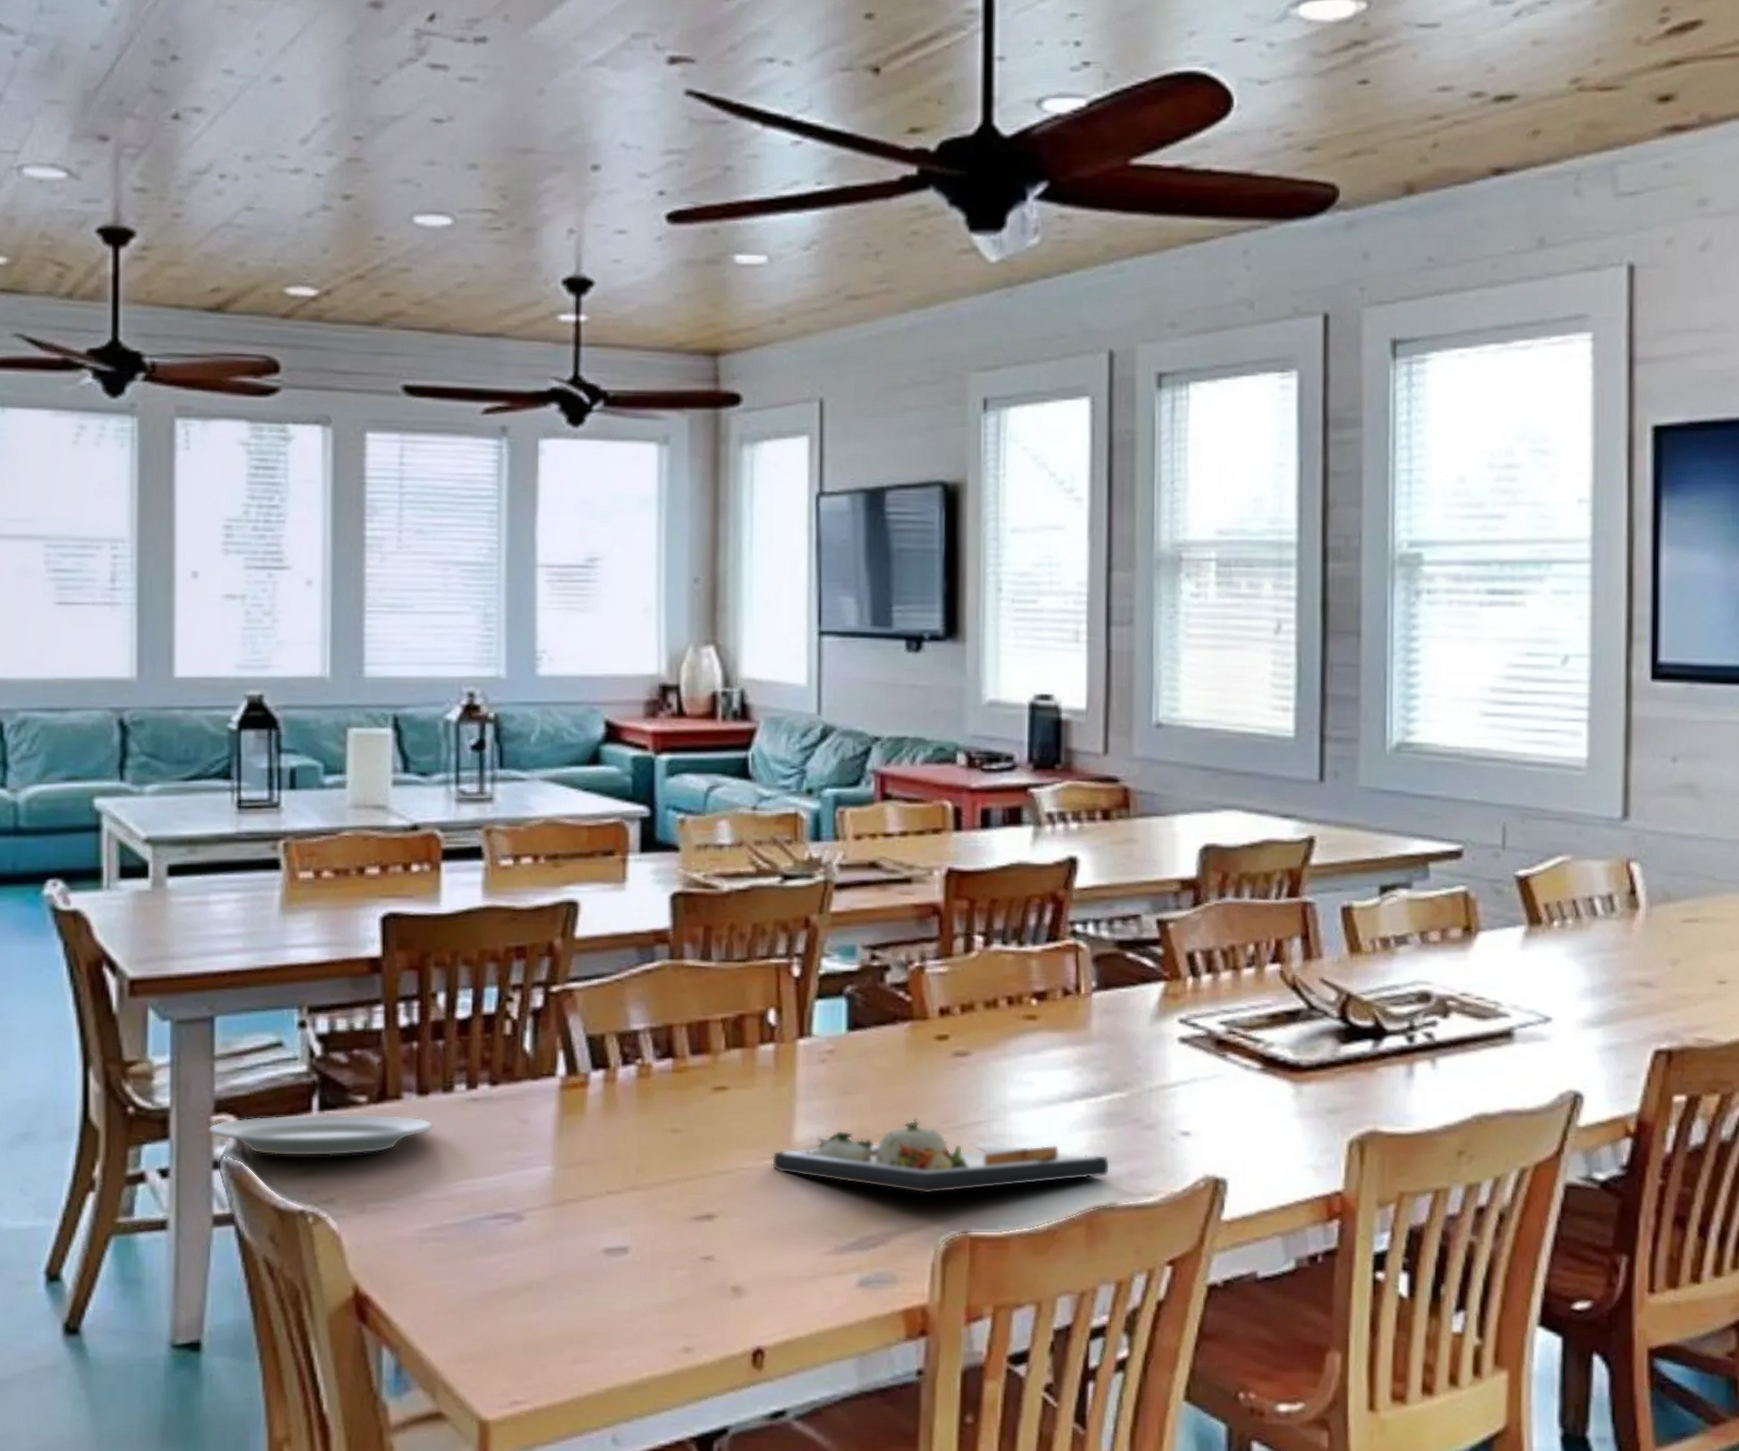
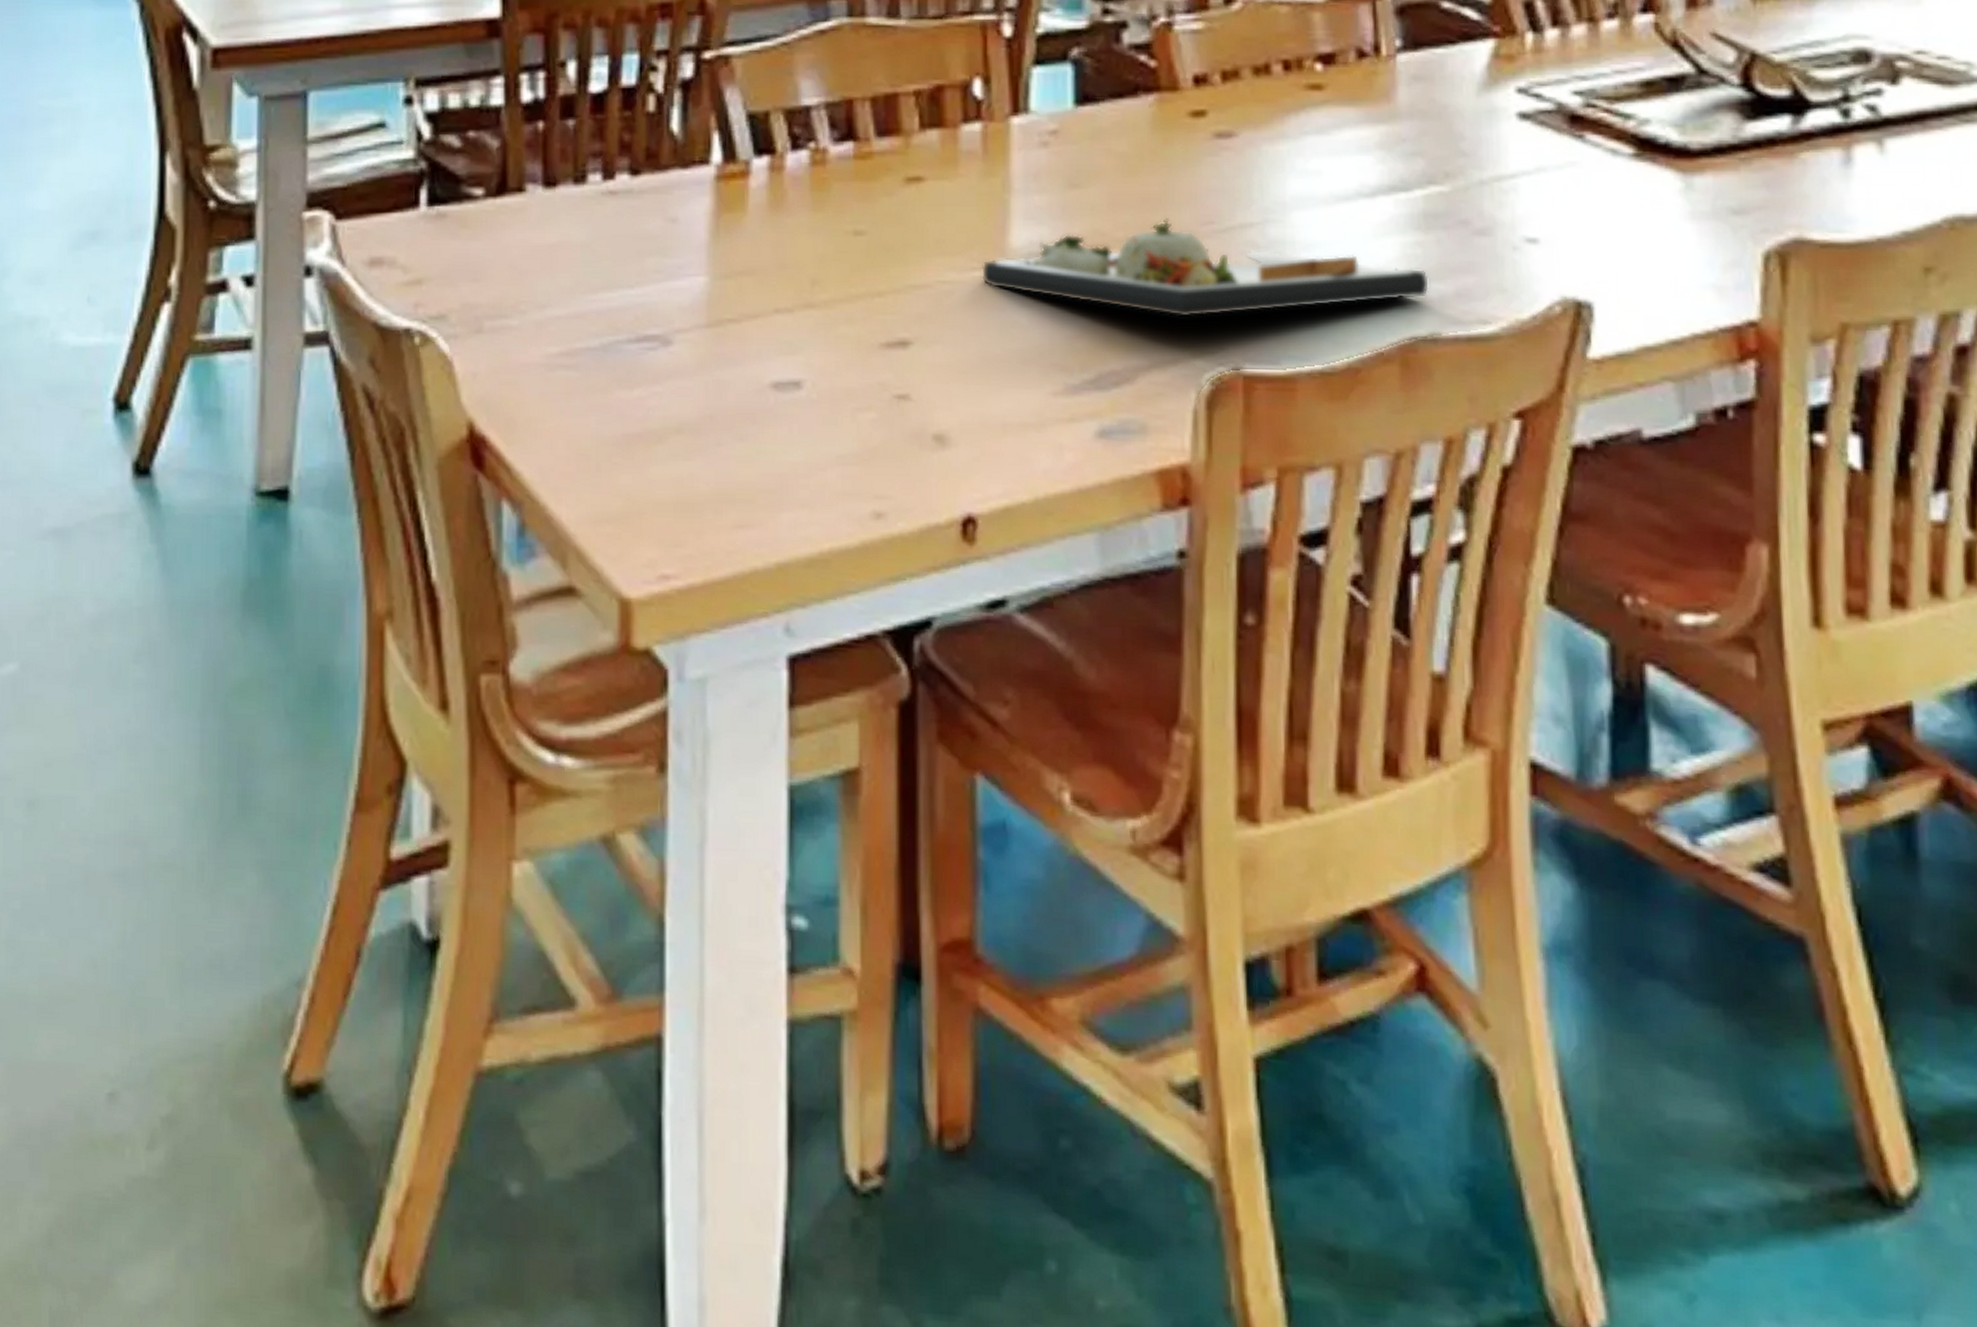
plate: present [208,1114,434,1156] -> none [299,210,563,262]

